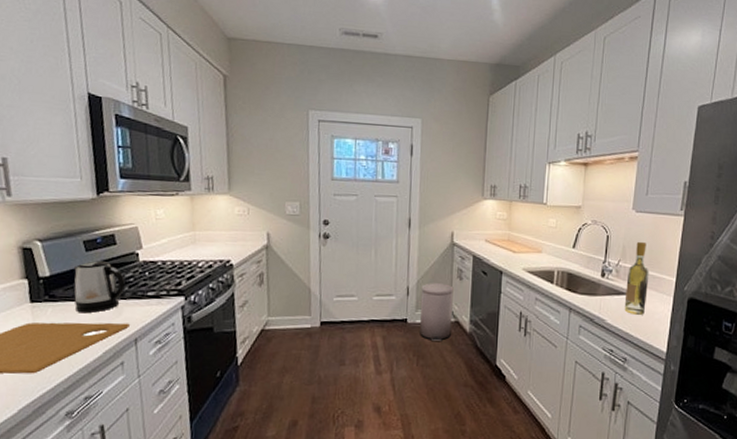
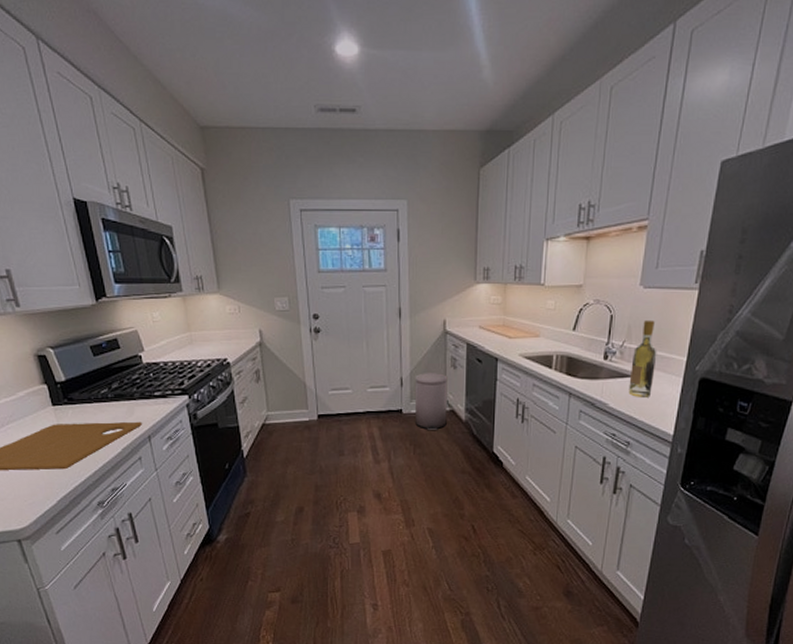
kettle: present [73,261,125,314] -> none [86,365,133,414]

